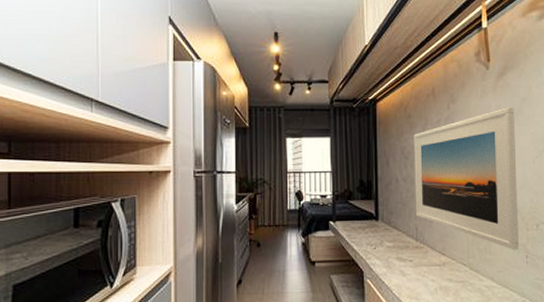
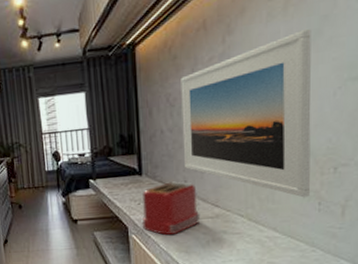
toaster: none [376,228,430,281] -> present [141,181,201,235]

